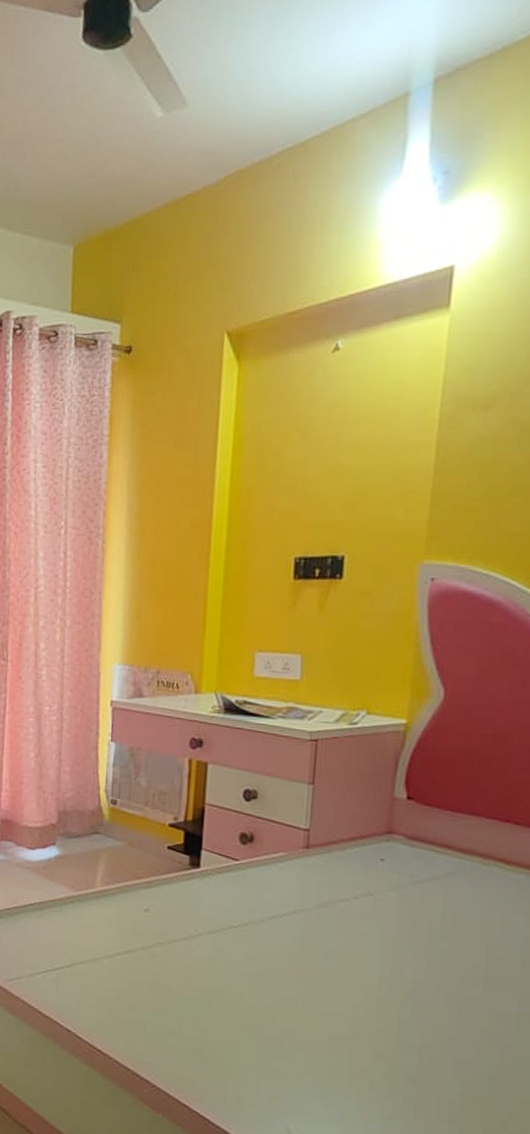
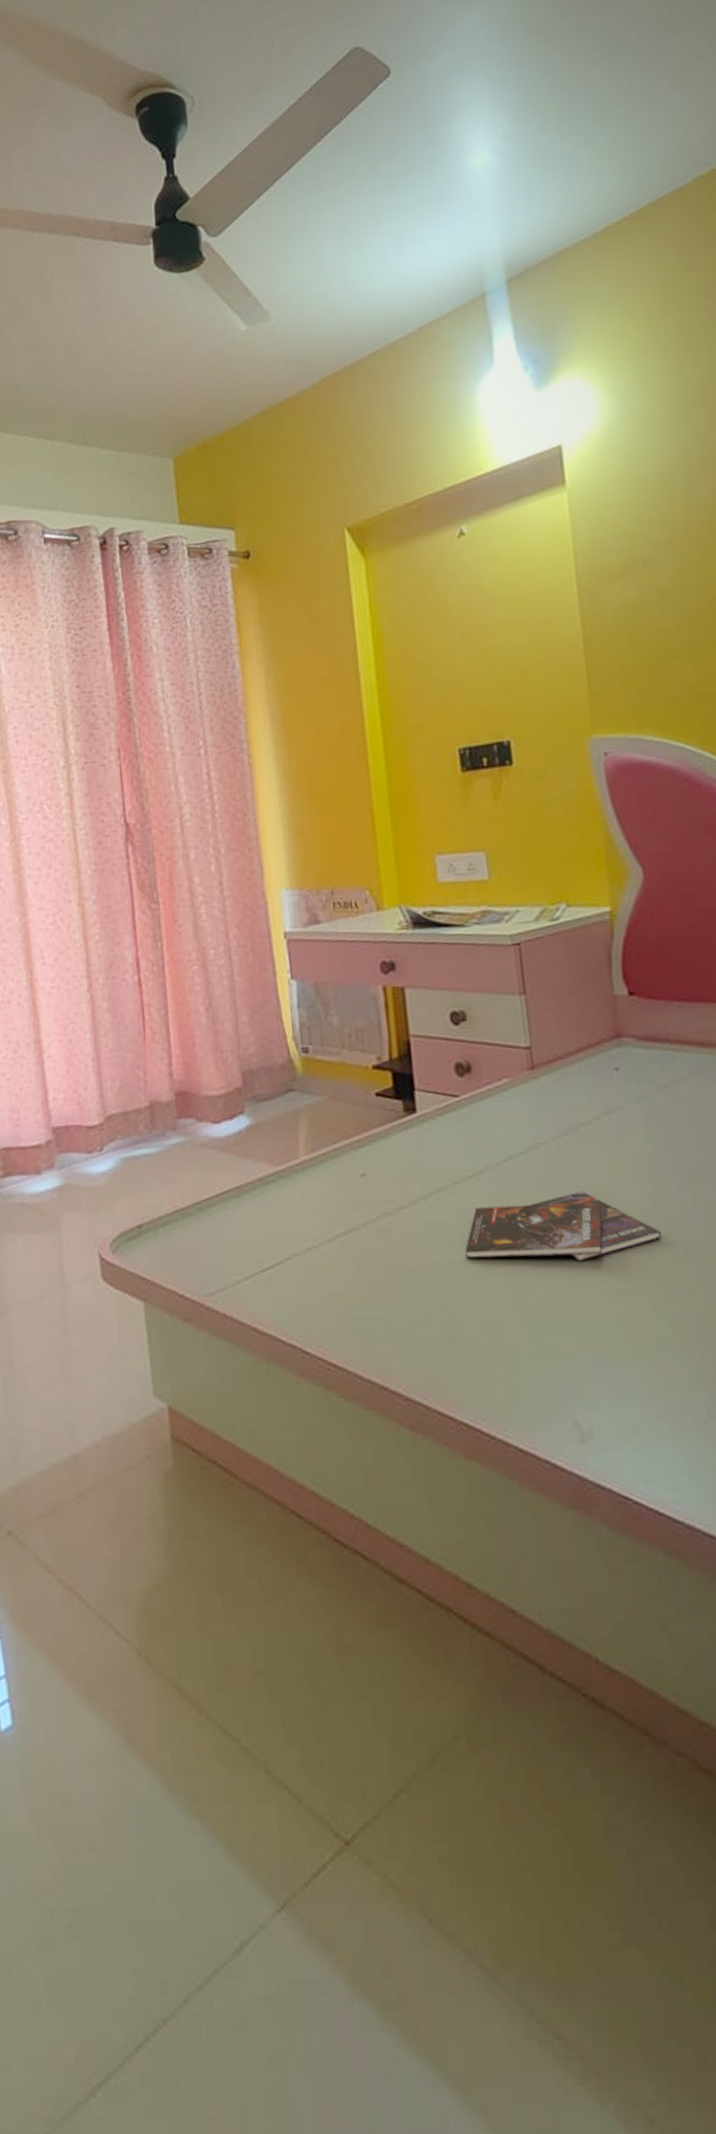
booklet: none [221,952,393,1009] -> present [465,1191,662,1261]

